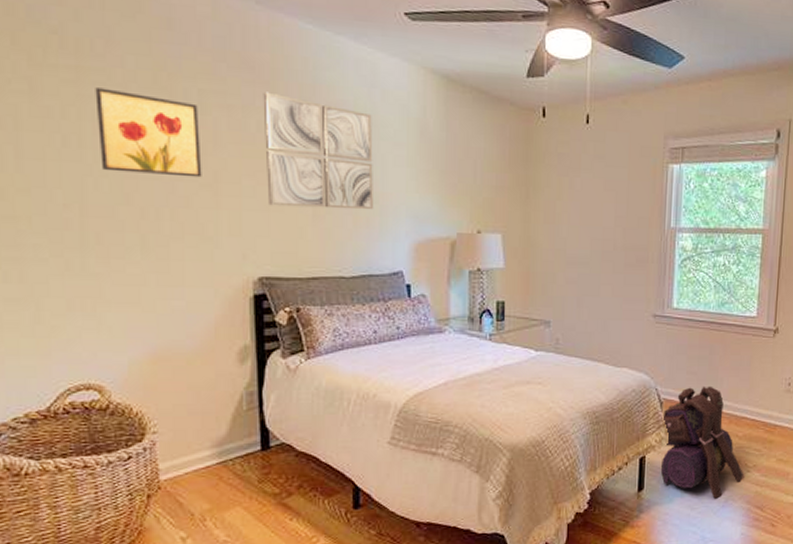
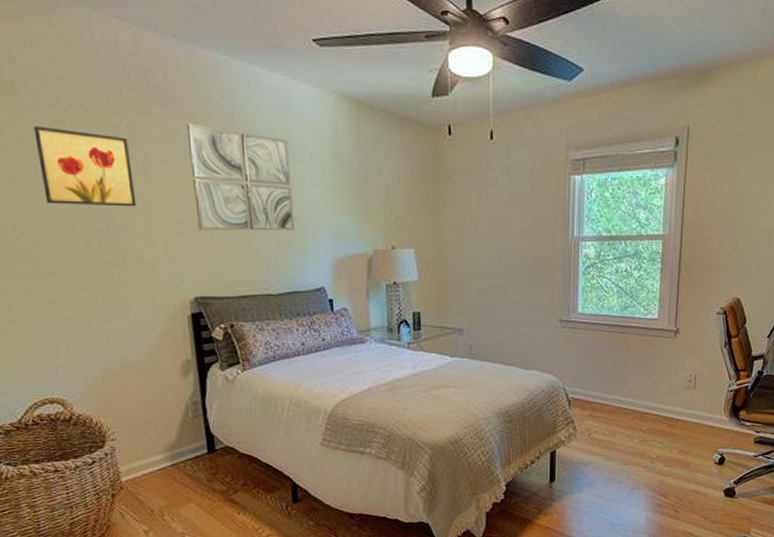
backpack: present [660,386,745,499] -> none [569,384,649,488]

